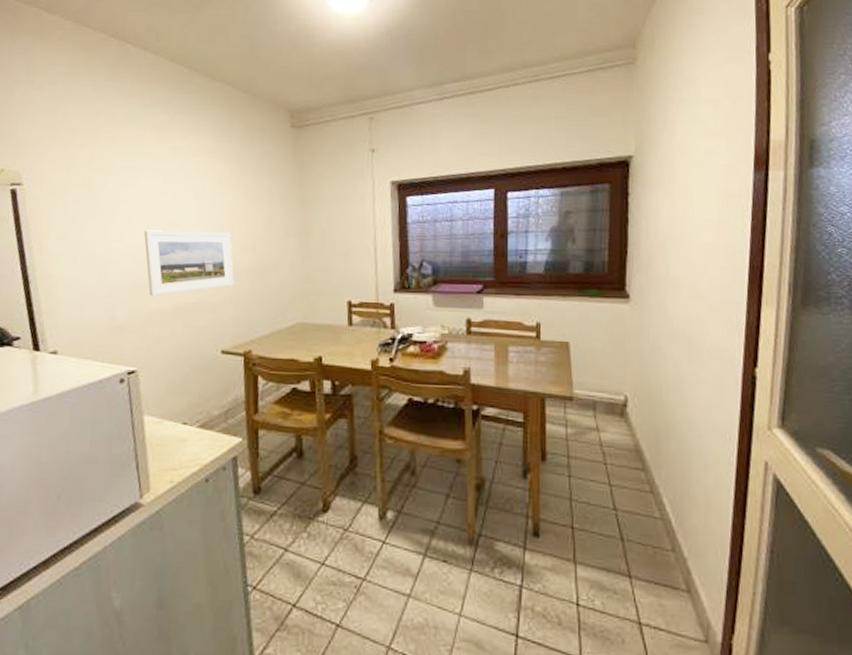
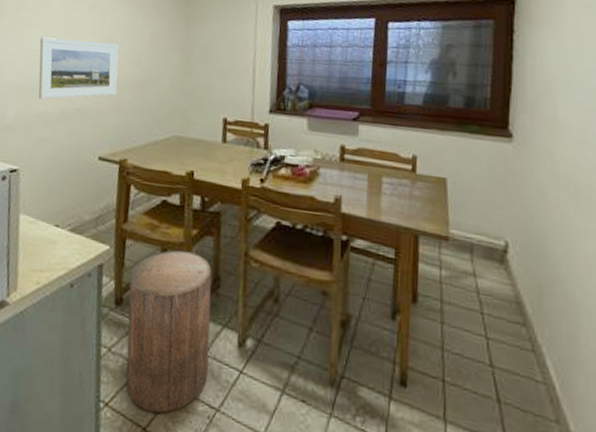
stool: none [265,435,353,590] -> present [126,250,212,414]

